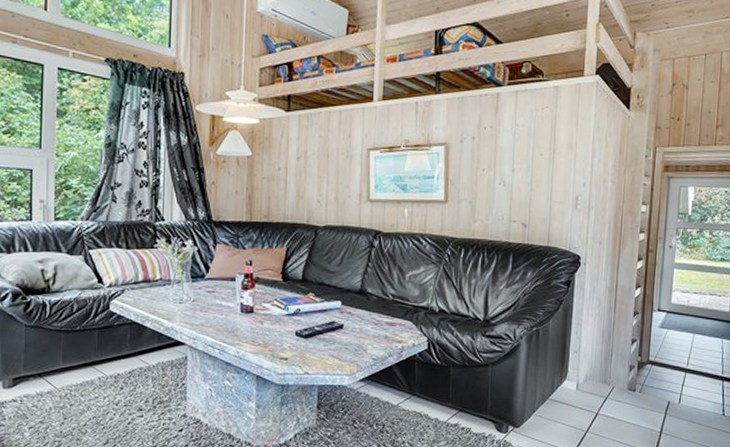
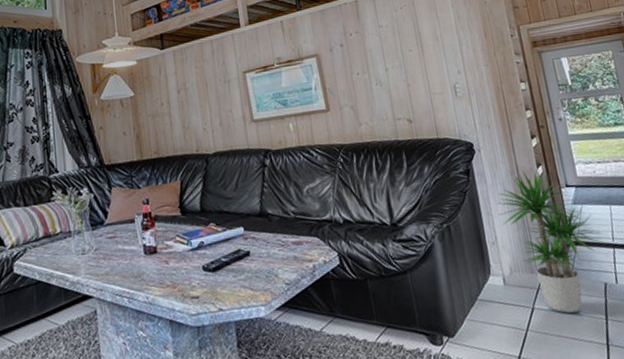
potted plant: none [587,290,679,422] -> present [495,170,606,313]

